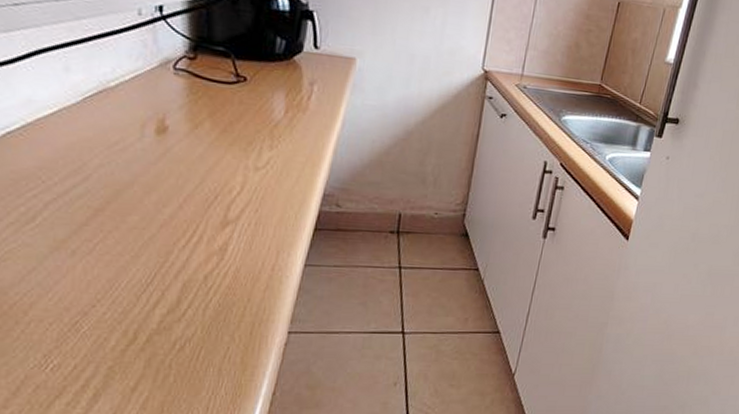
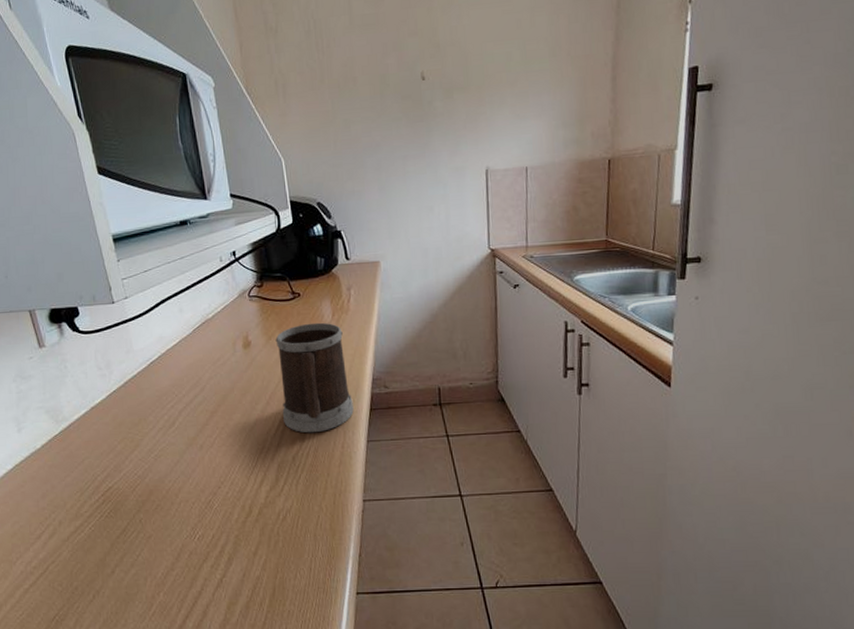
mug: none [198,116,295,250] -> present [275,322,354,433]

